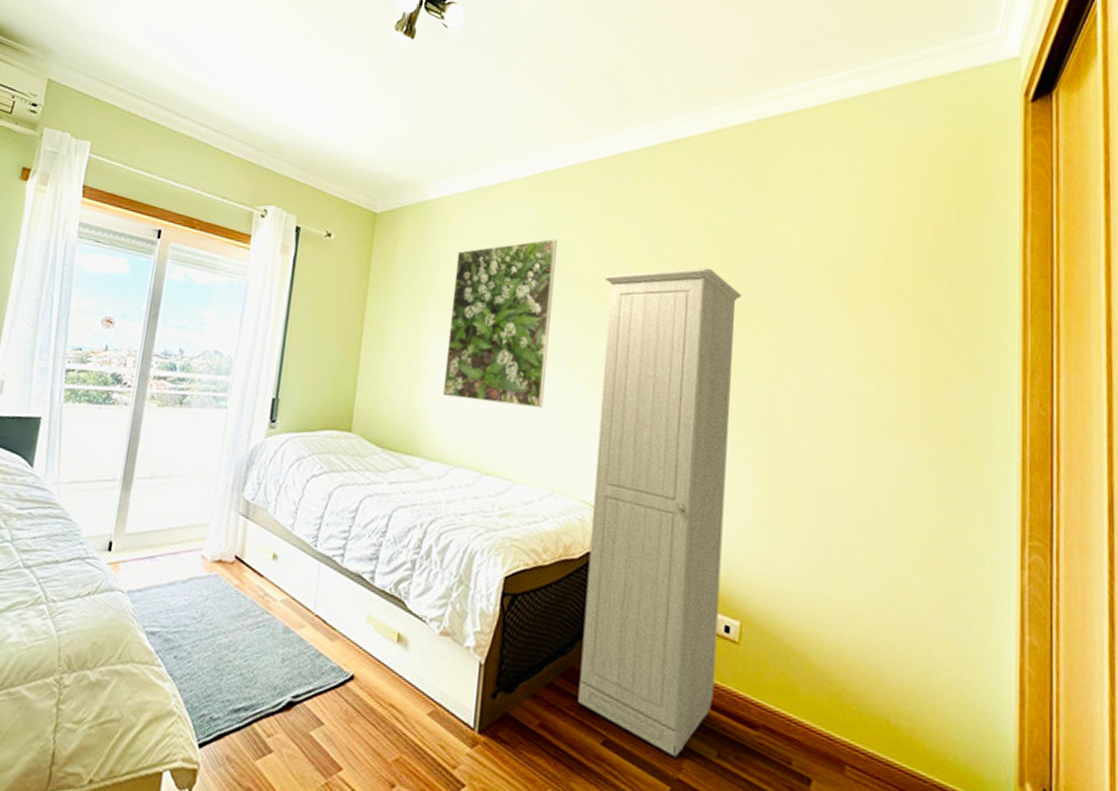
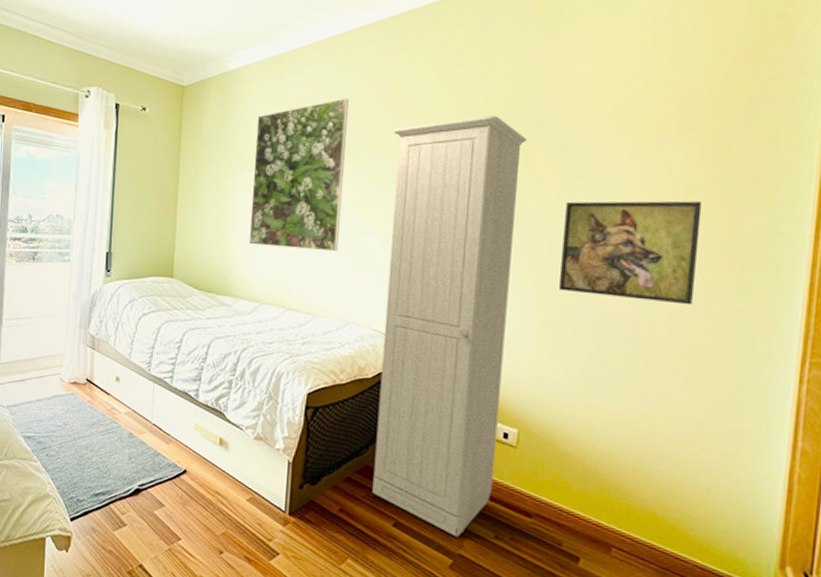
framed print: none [779,363,915,481] -> present [559,201,703,305]

